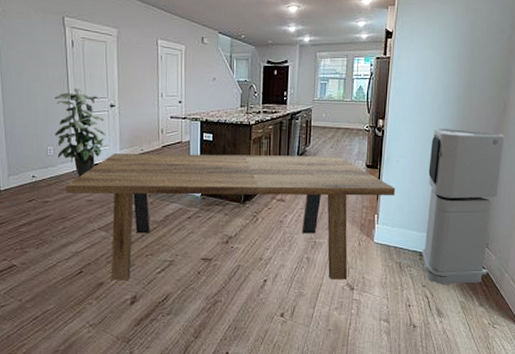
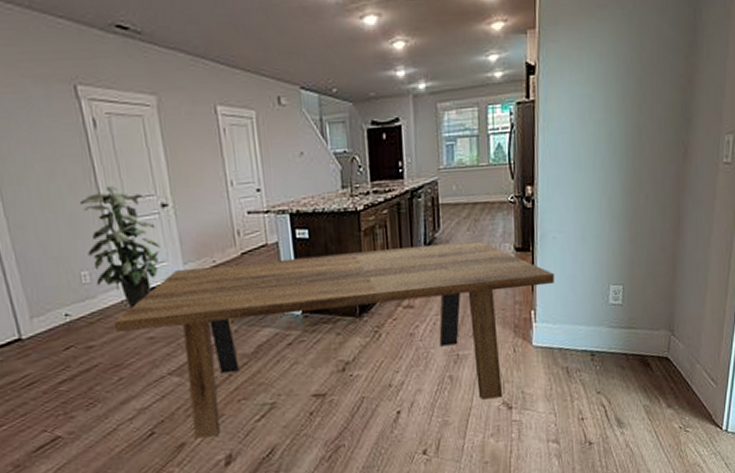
air purifier: present [421,129,505,284] -> none [592,188,687,388]

